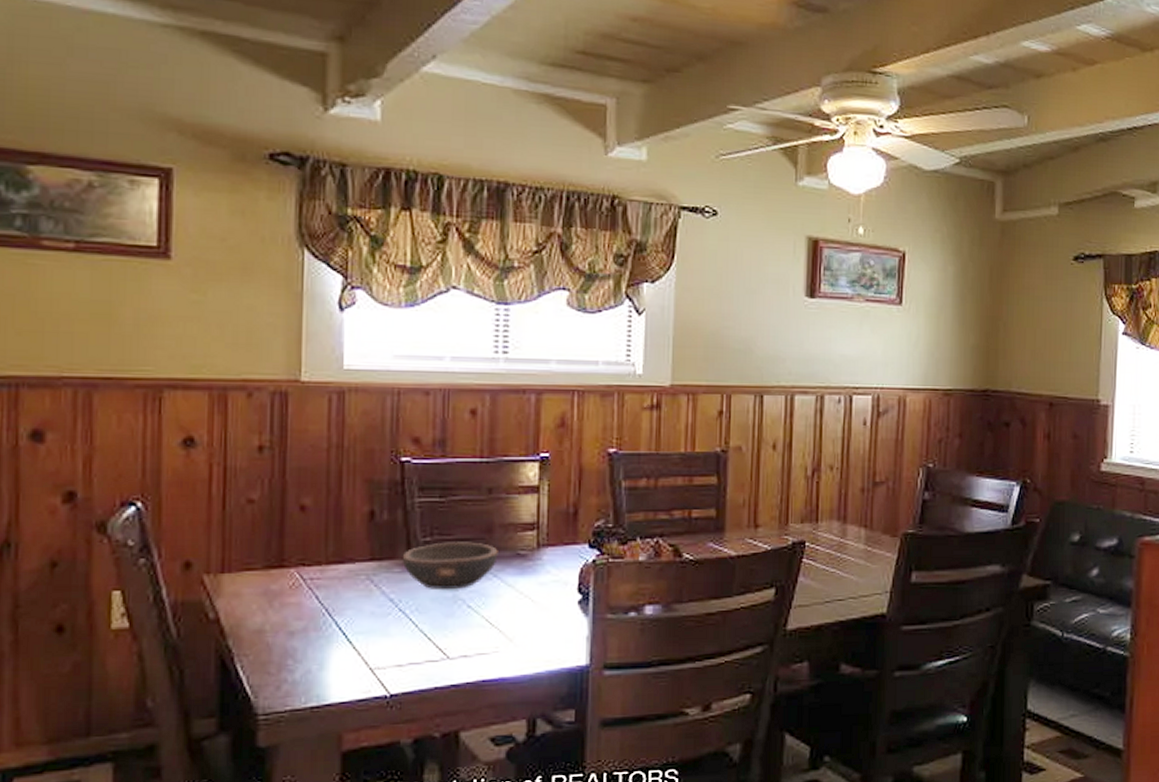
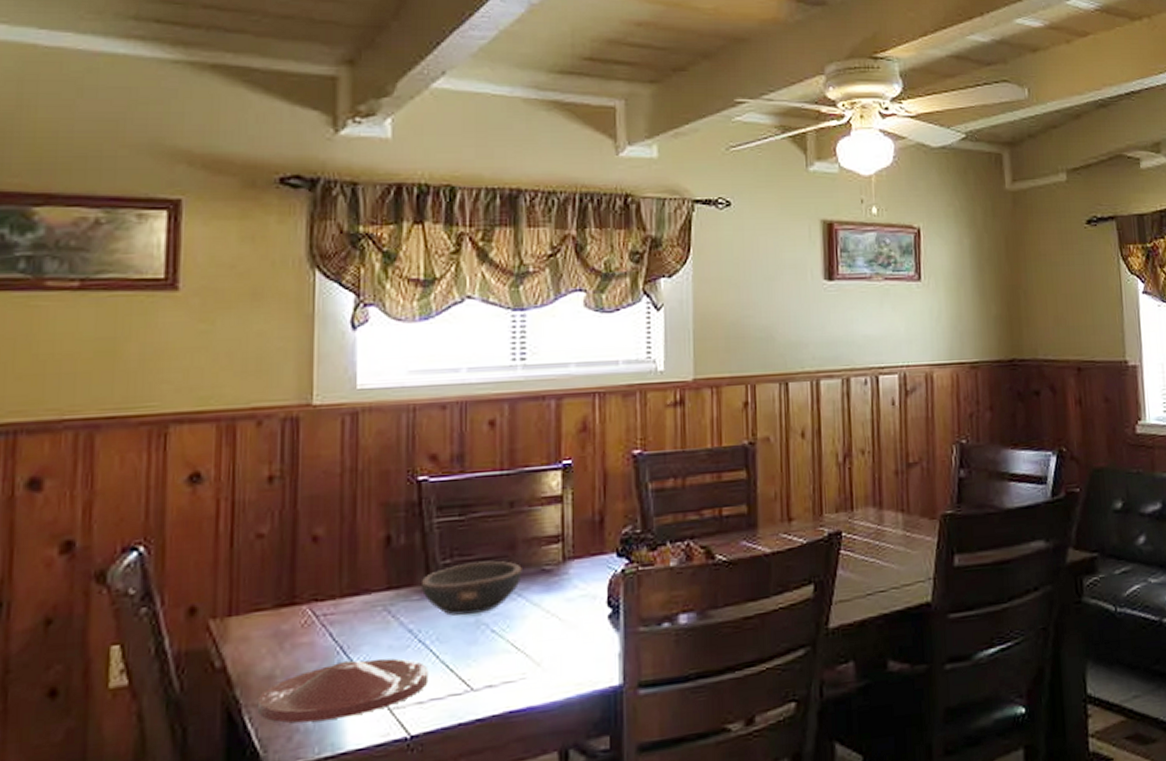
plate: none [250,622,408,674] -> present [258,658,429,723]

